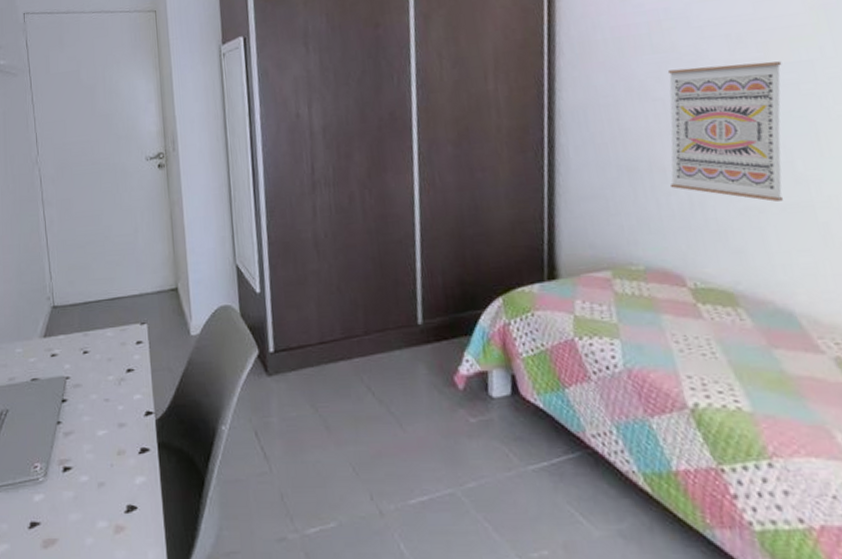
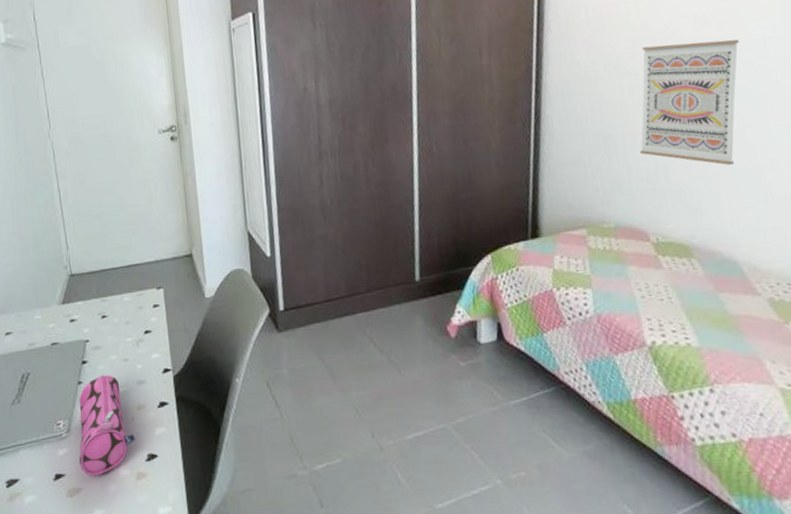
pencil case: none [56,415,114,527] -> present [79,374,135,477]

